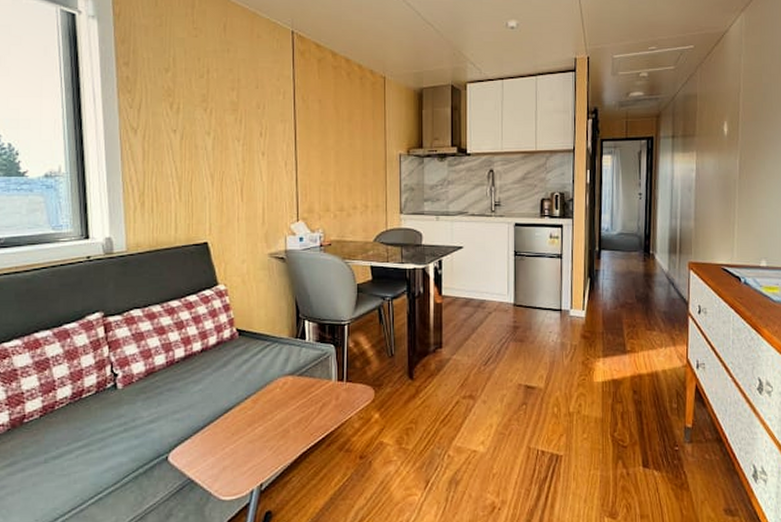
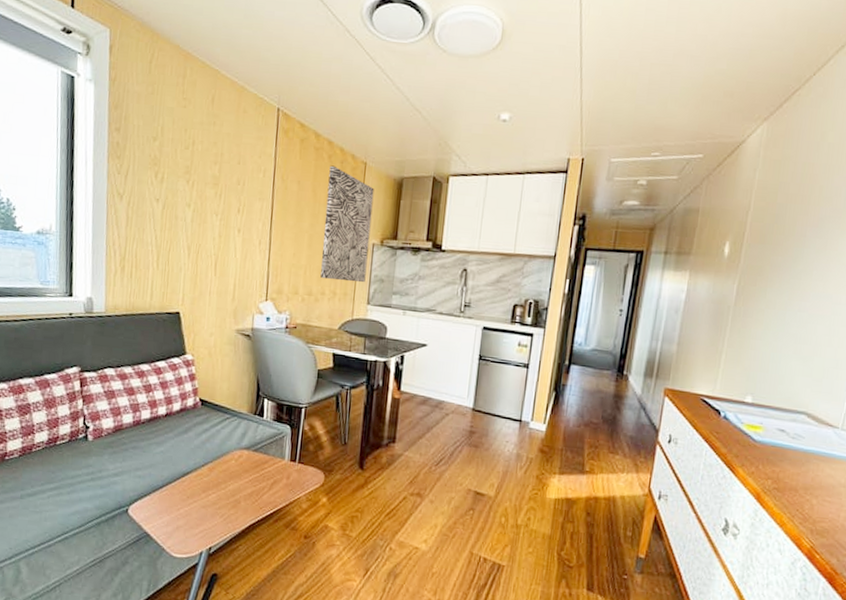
wall art: none [349,82,396,194] -> present [320,165,374,283]

